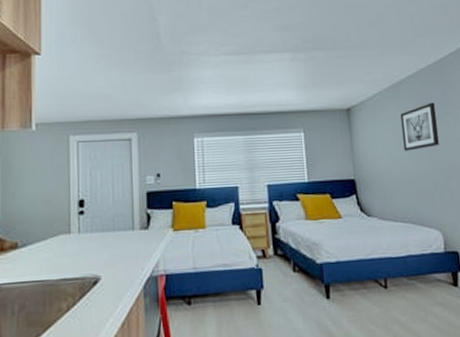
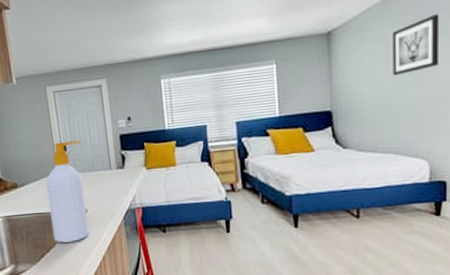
soap bottle: none [54,195,102,319] -> present [46,140,90,243]

